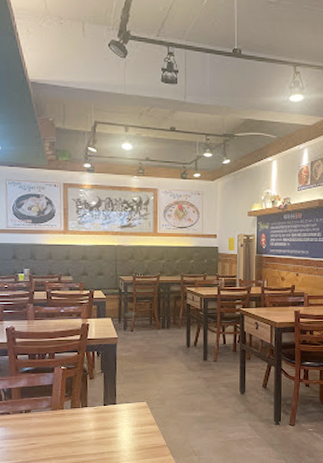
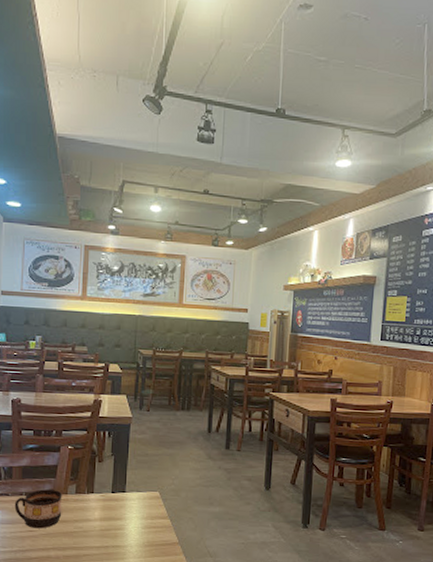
cup: none [16,406,60,441] -> present [14,489,62,529]

